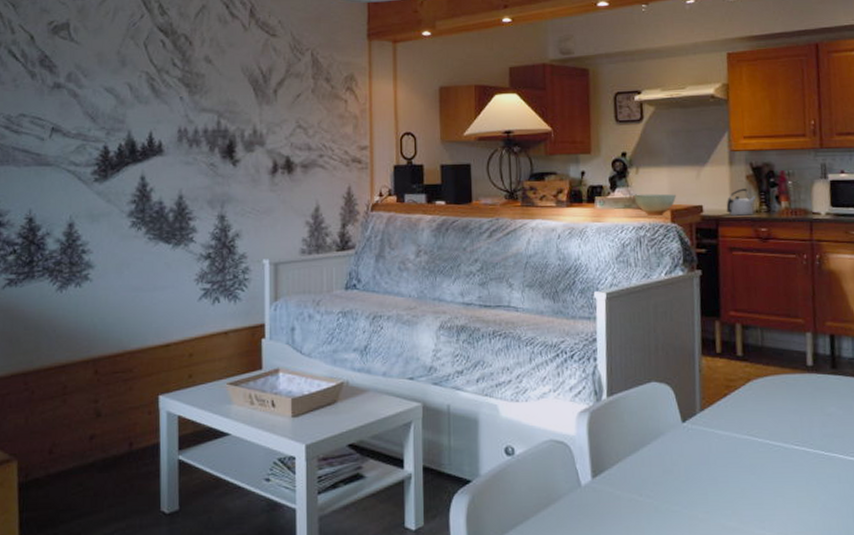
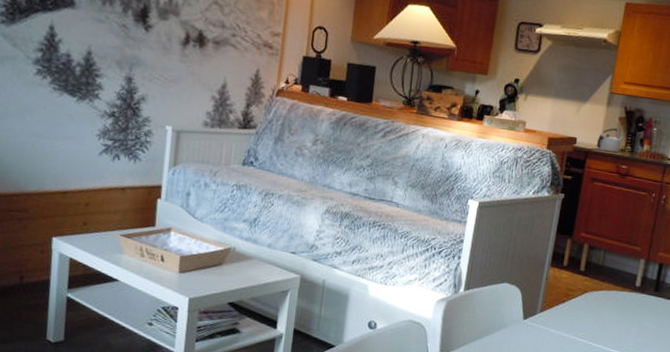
bowl: present [634,193,677,217] -> none [519,118,557,142]

